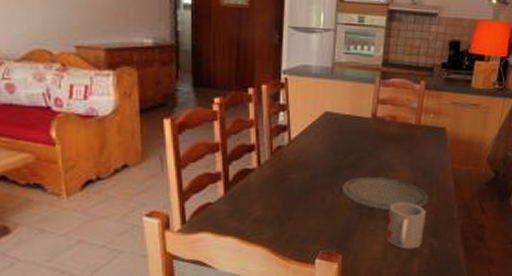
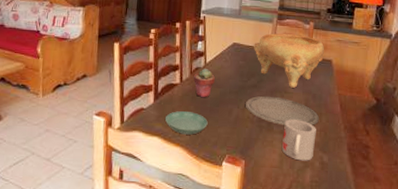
saucer: none [240,203,295,231] -> present [164,111,208,135]
potted succulent: none [275,147,302,185] -> present [194,69,215,98]
decorative bowl: none [351,97,438,164] -> present [254,33,325,88]

